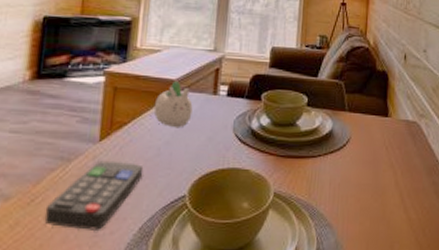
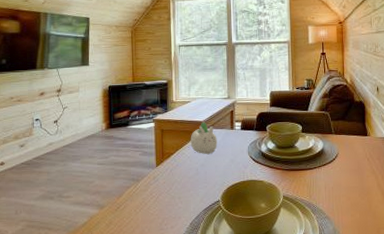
remote control: present [44,160,144,230] -> none [127,179,188,226]

